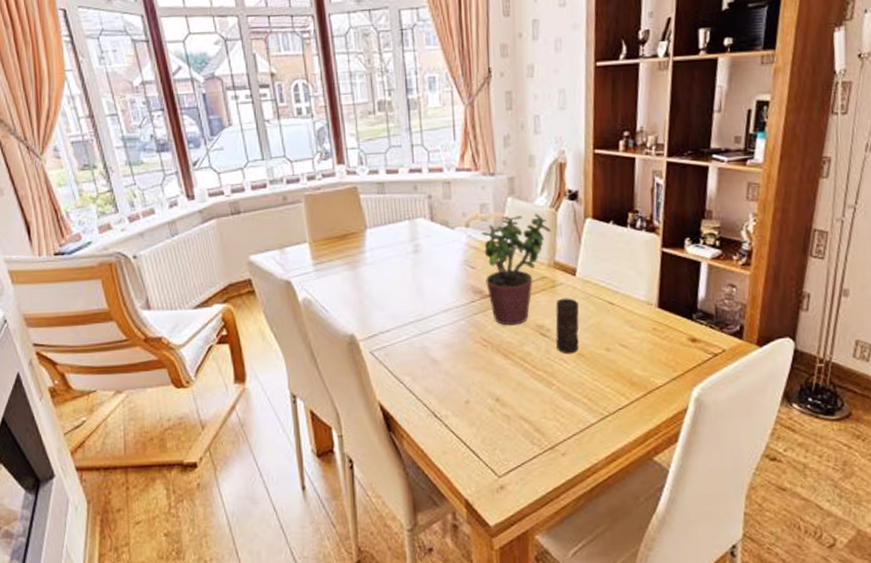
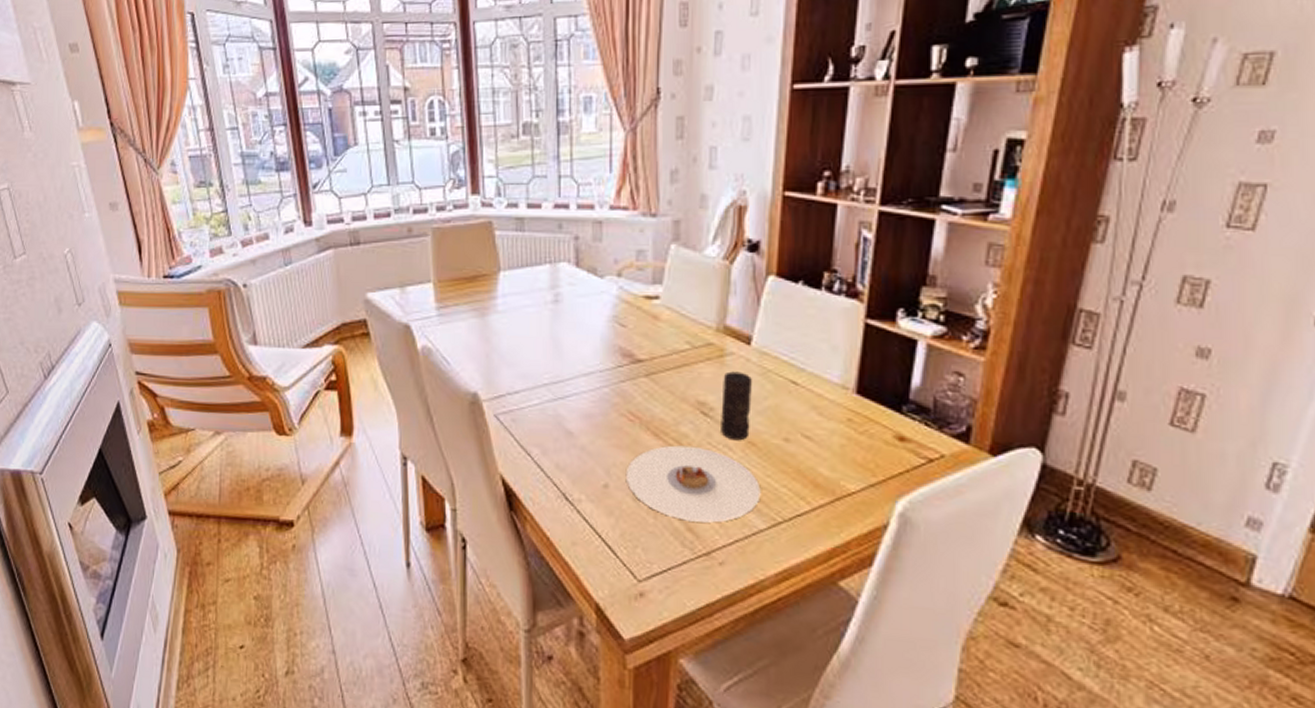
potted plant: present [481,213,552,326] -> none [635,266,724,400]
plate: none [483,362,591,423] -> present [625,445,761,523]

